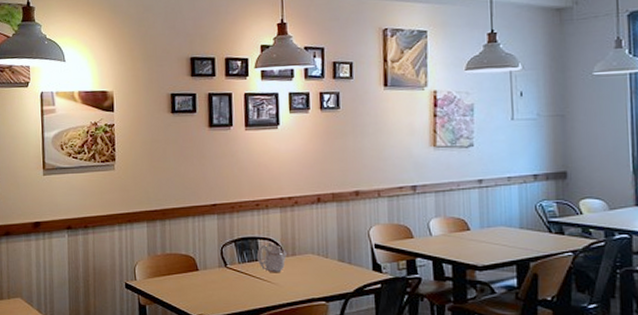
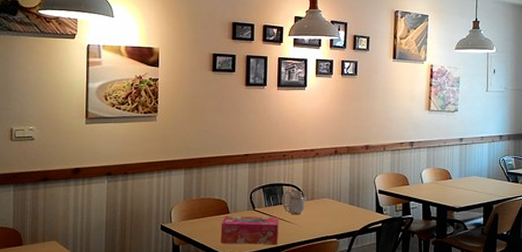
tissue box: none [189,273,256,306] -> present [221,216,279,244]

